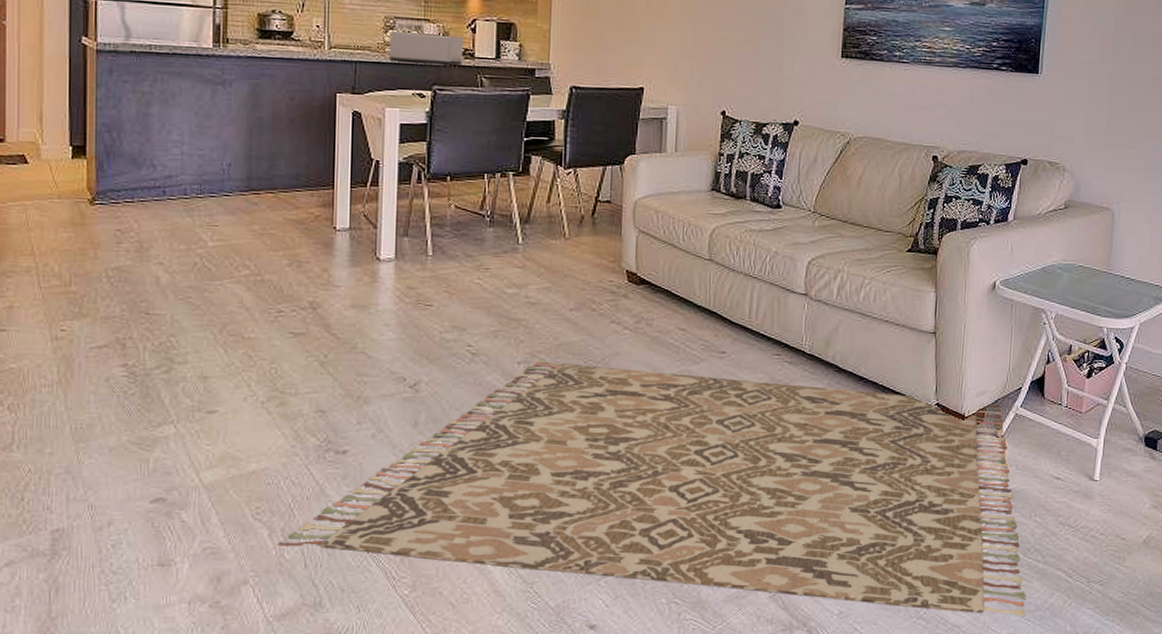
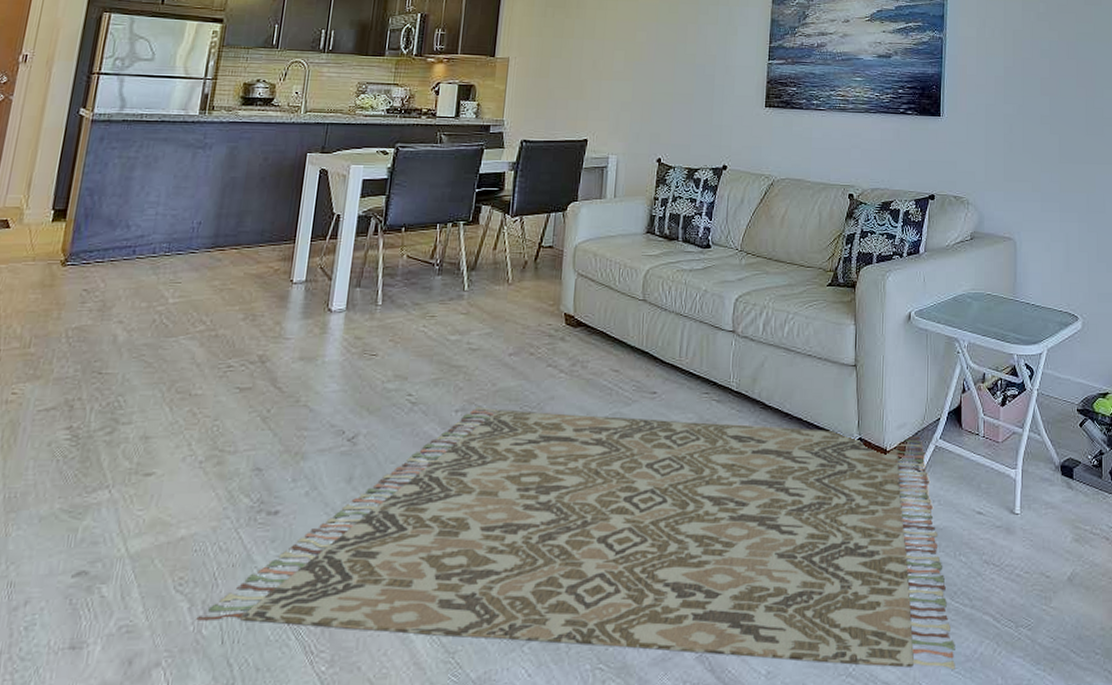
toaster: present [388,30,463,66] -> none [358,94,427,125]

